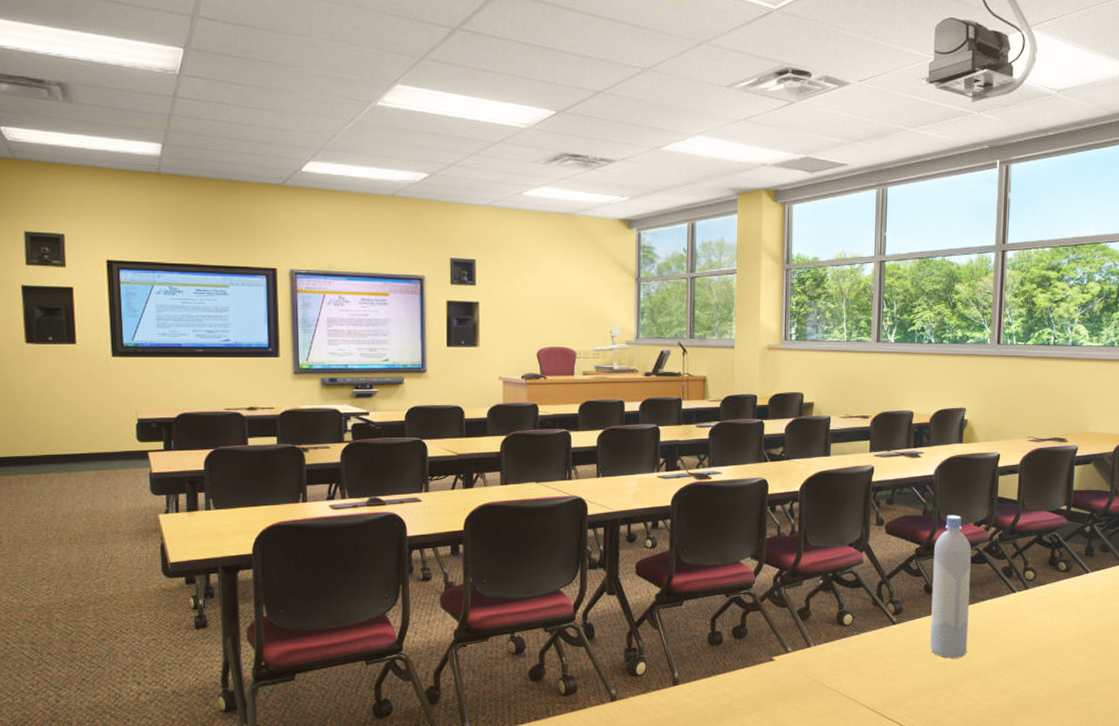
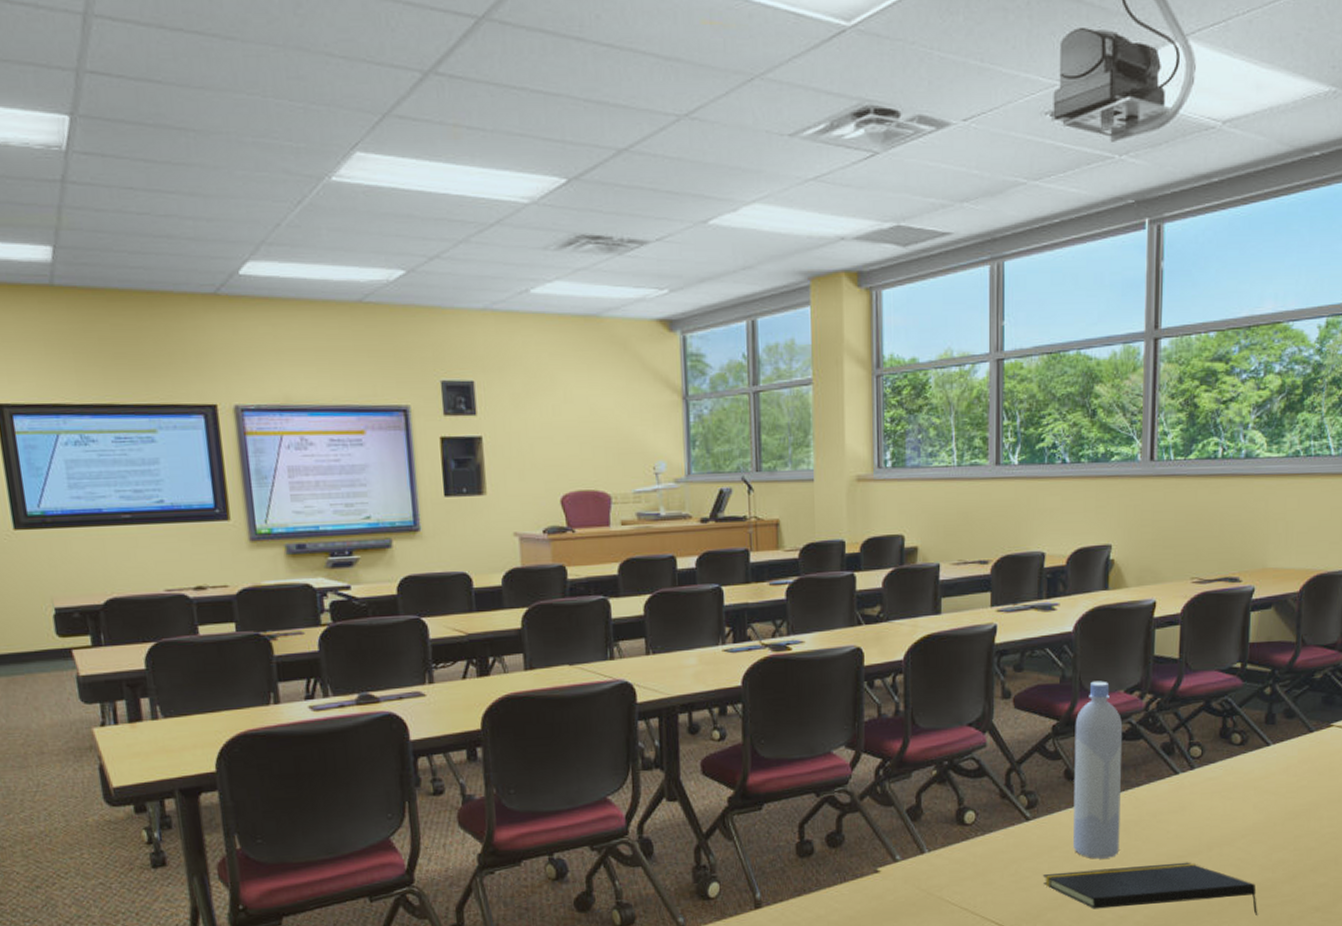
notepad: none [904,664,1078,712] -> present [1042,862,1258,916]

